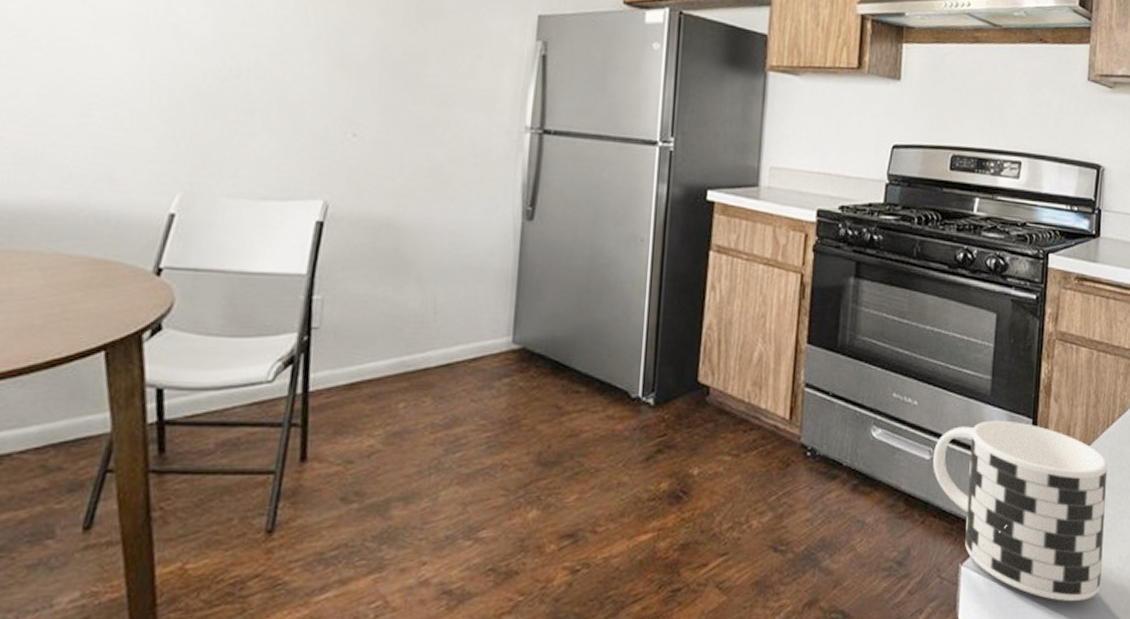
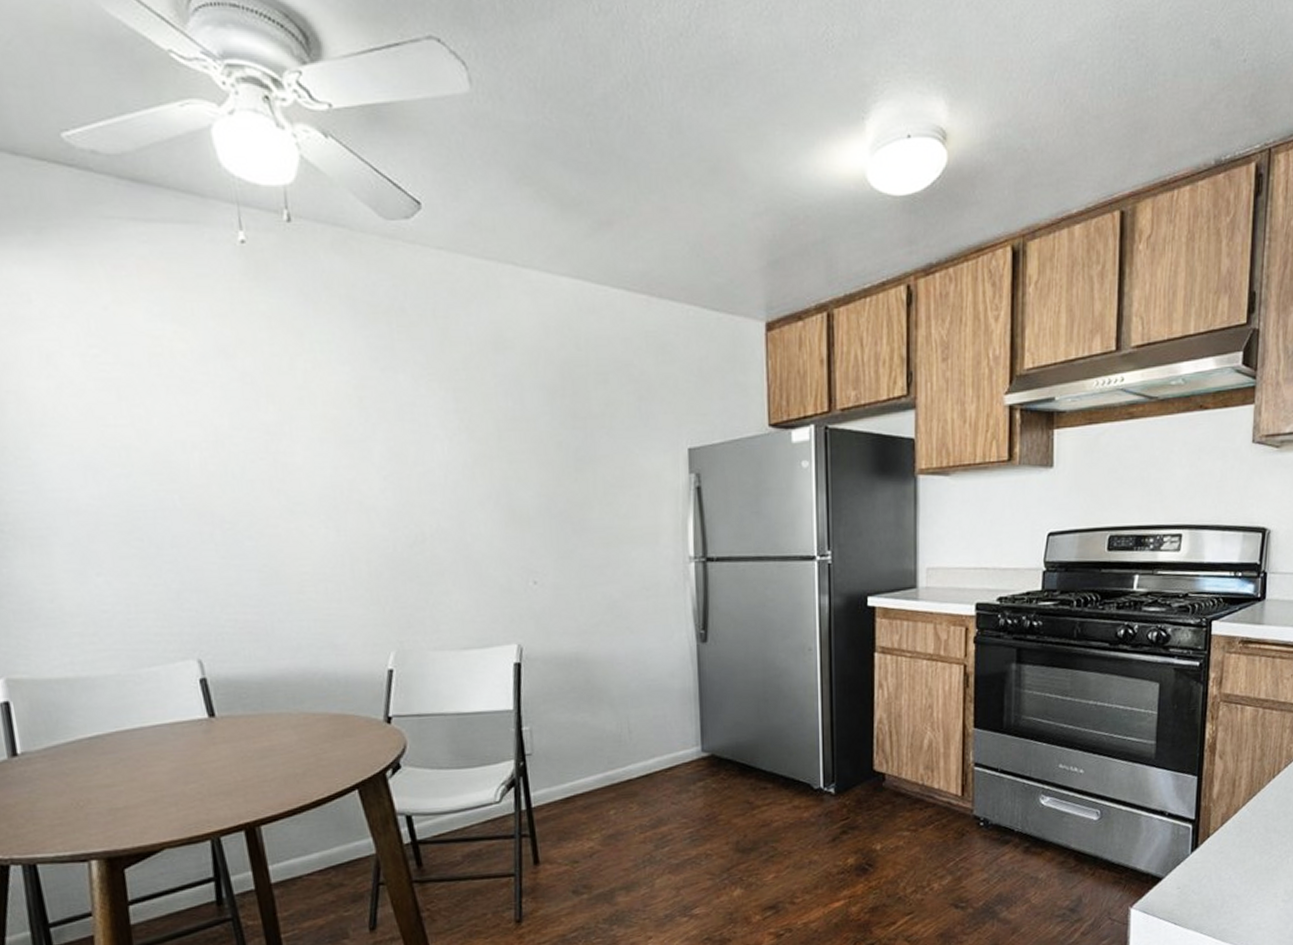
cup: present [933,420,1108,602] -> none [1101,780,1274,932]

